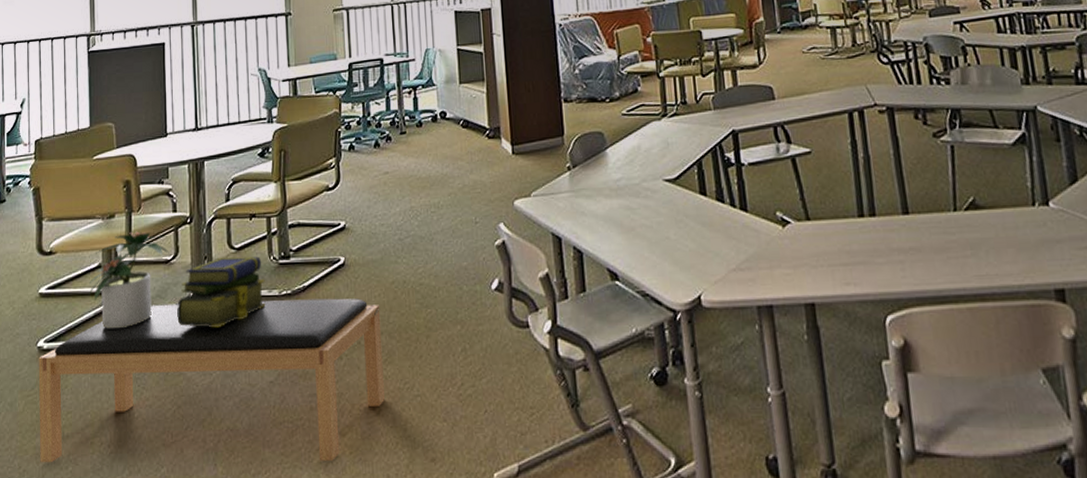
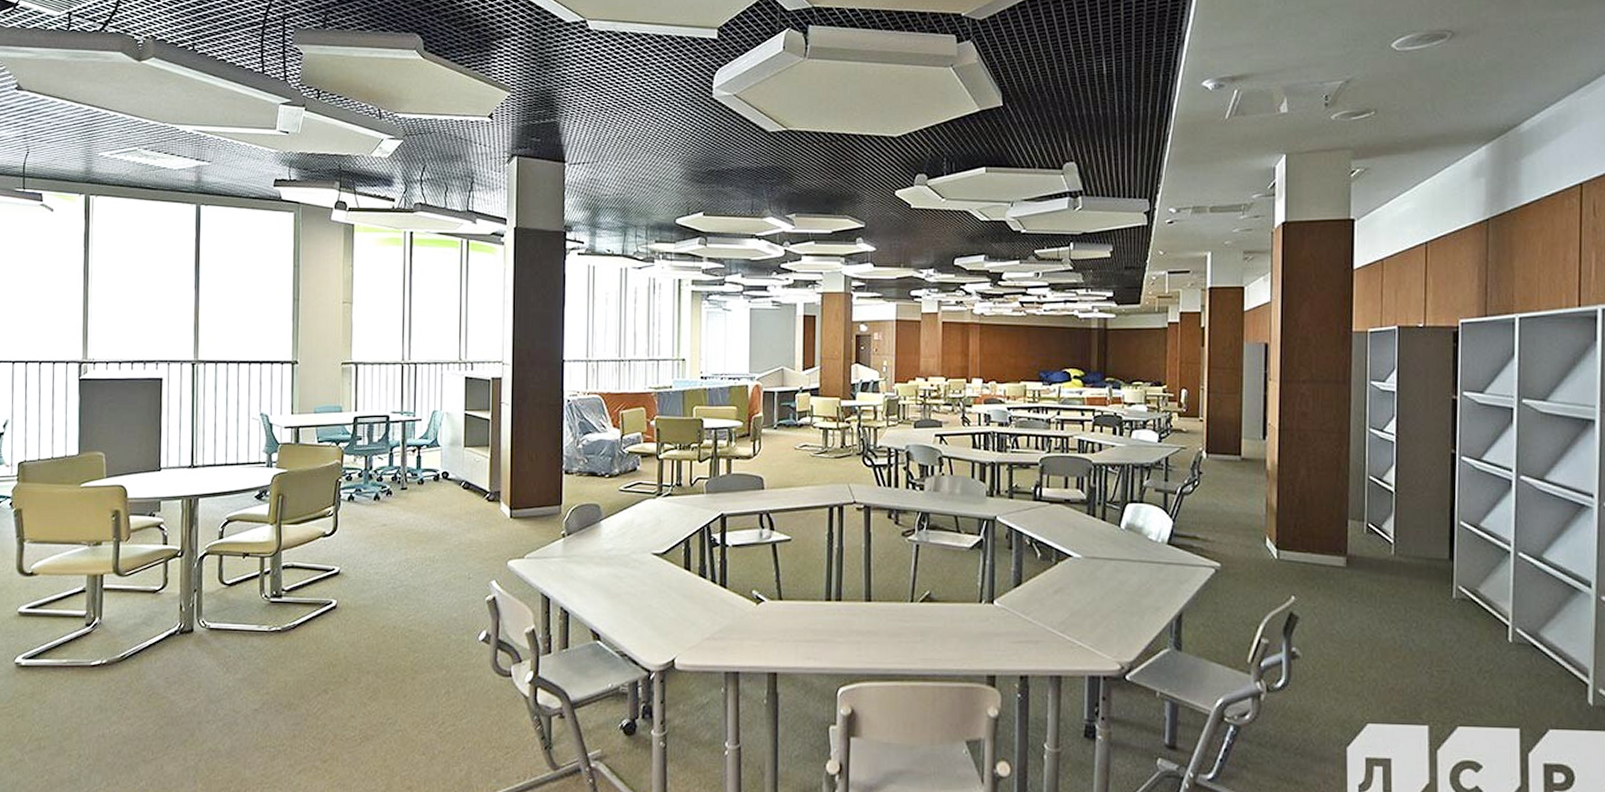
bench: present [38,298,385,463] -> none [14,631,369,784]
potted plant: present [89,231,169,329] -> none [72,560,158,651]
stack of books: present [177,256,266,328] -> none [163,591,255,657]

